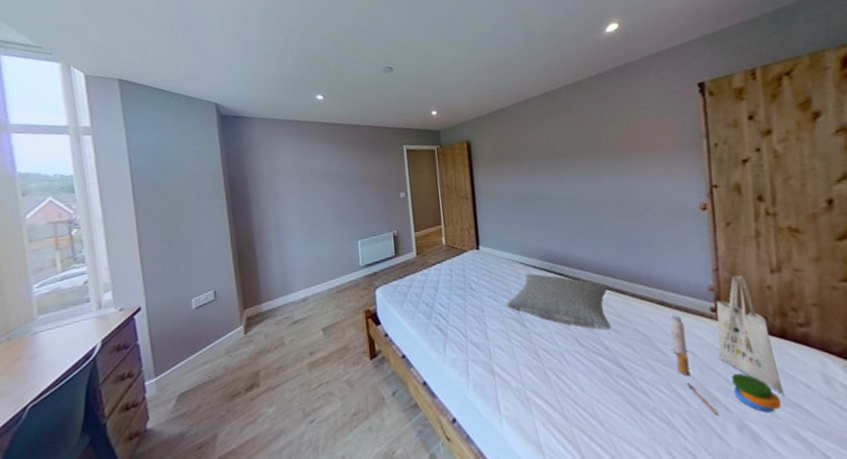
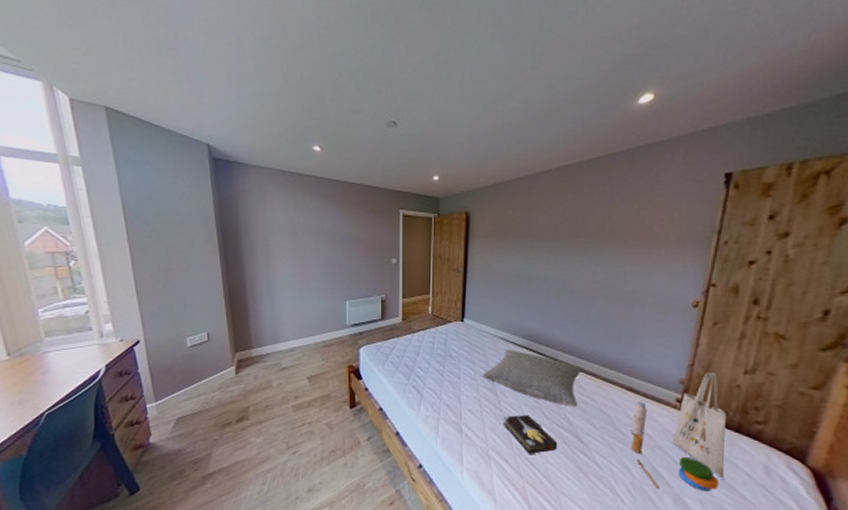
hardback book: none [536,343,599,392] -> present [502,414,558,455]

